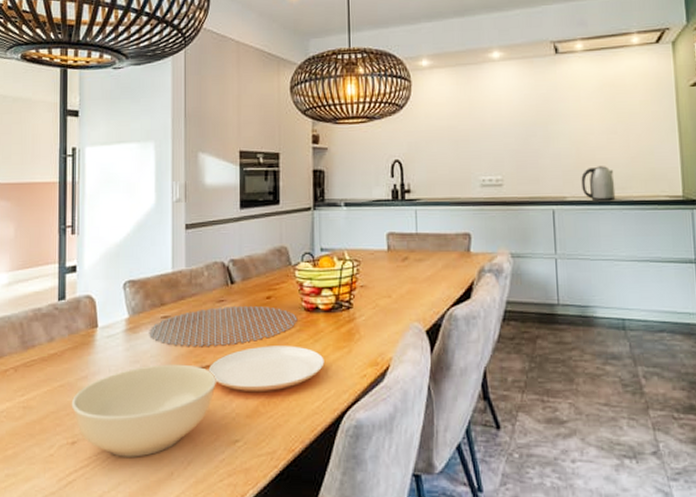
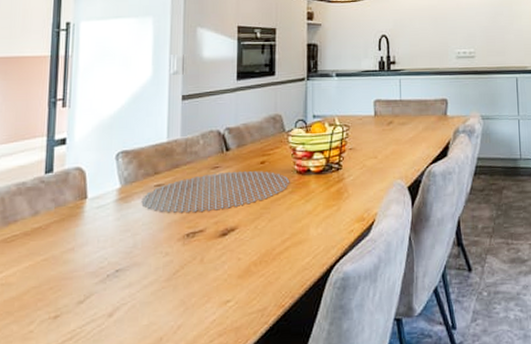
bowl: present [71,364,216,457] -> none [55,230,209,327]
plate: present [208,346,324,393] -> none [201,207,315,253]

